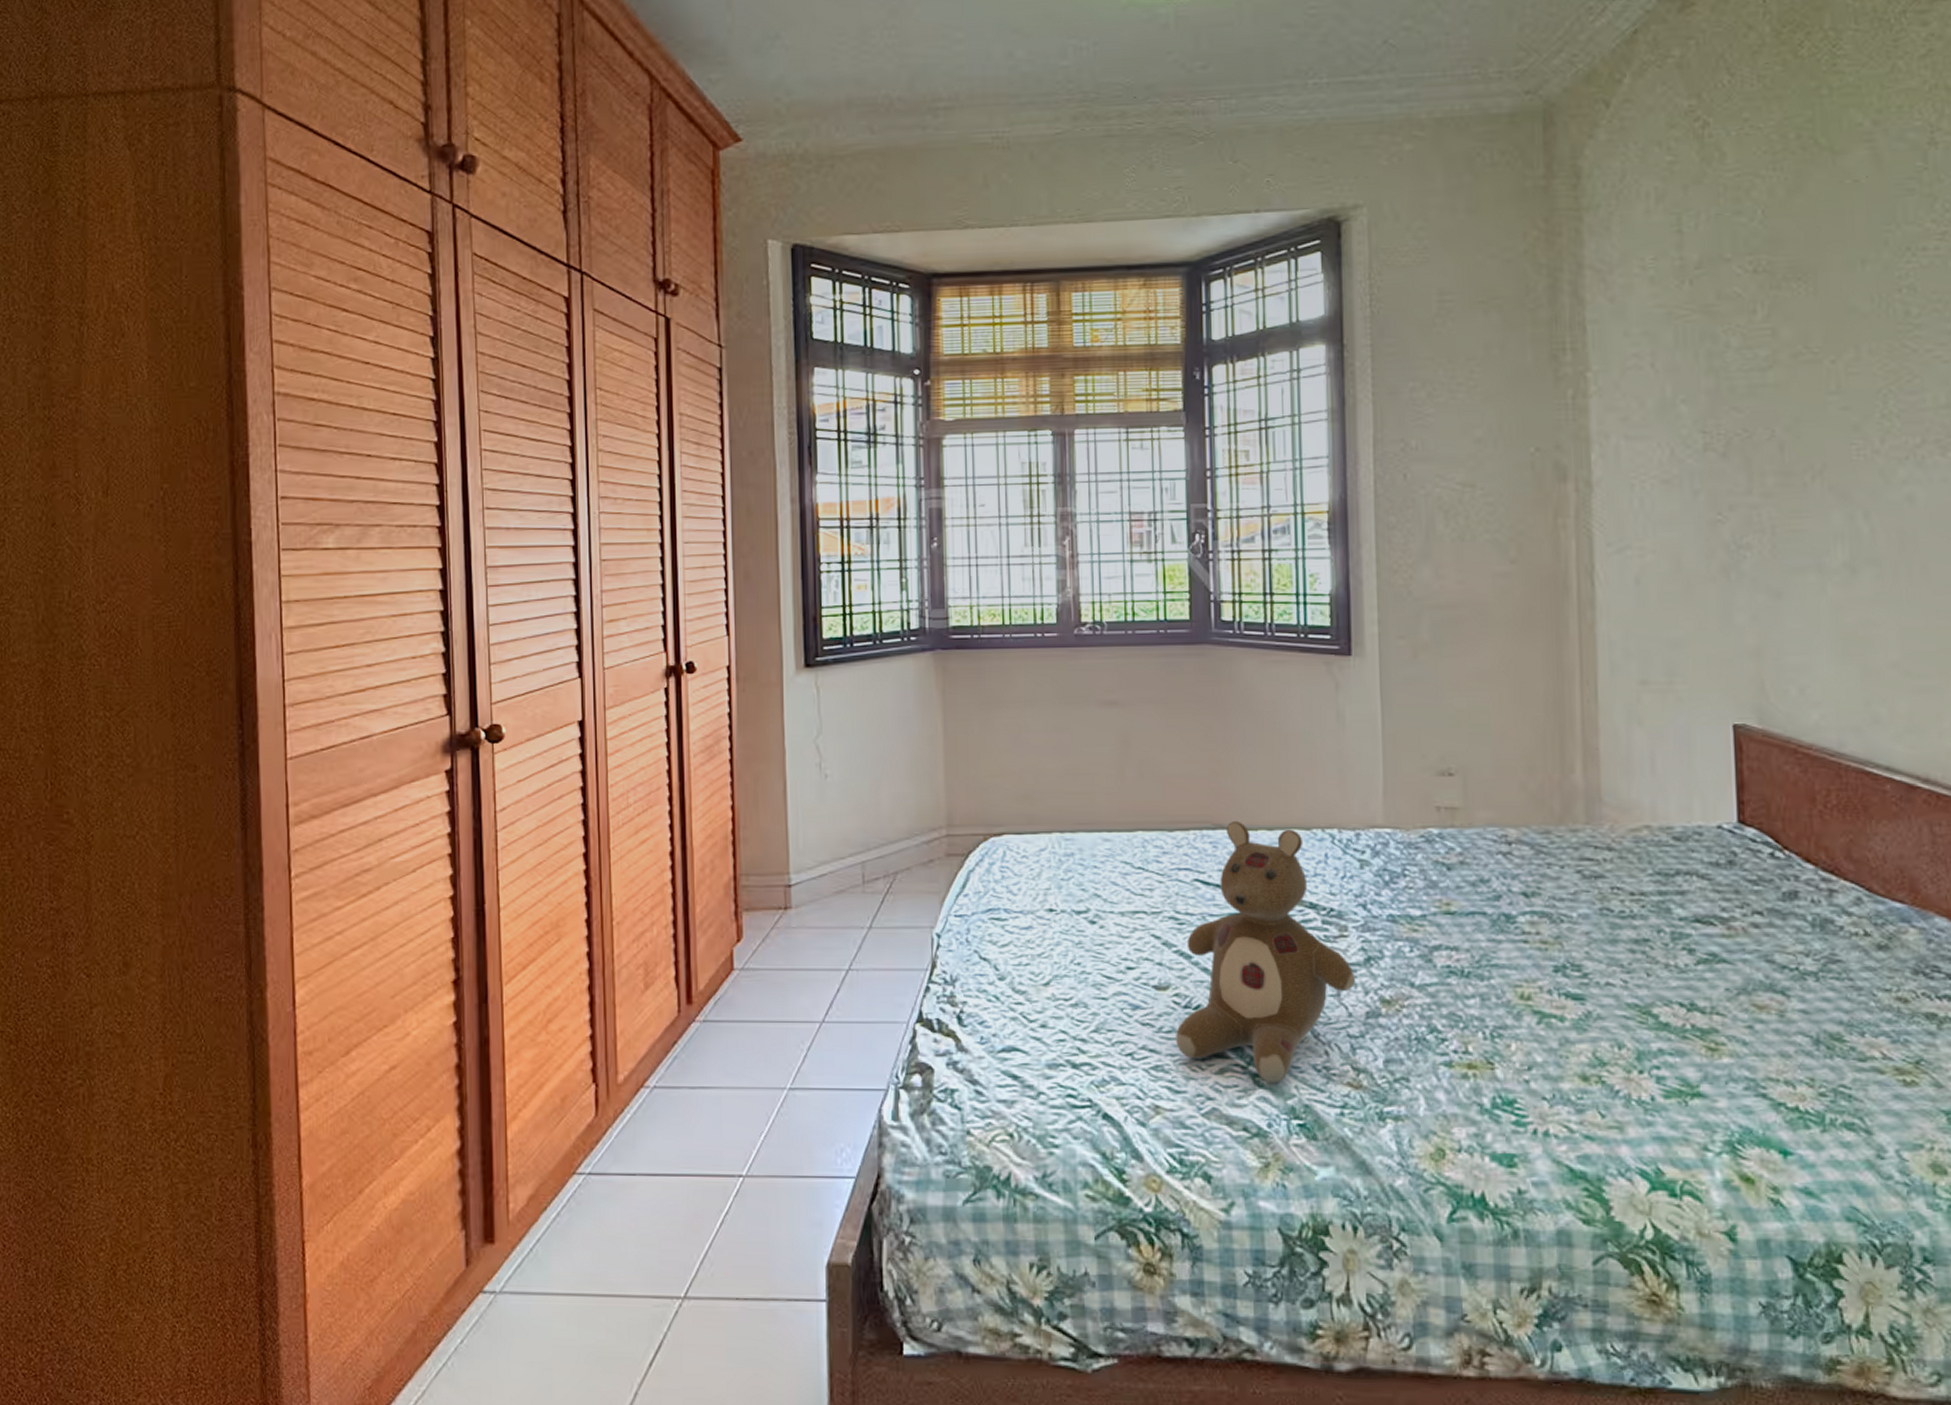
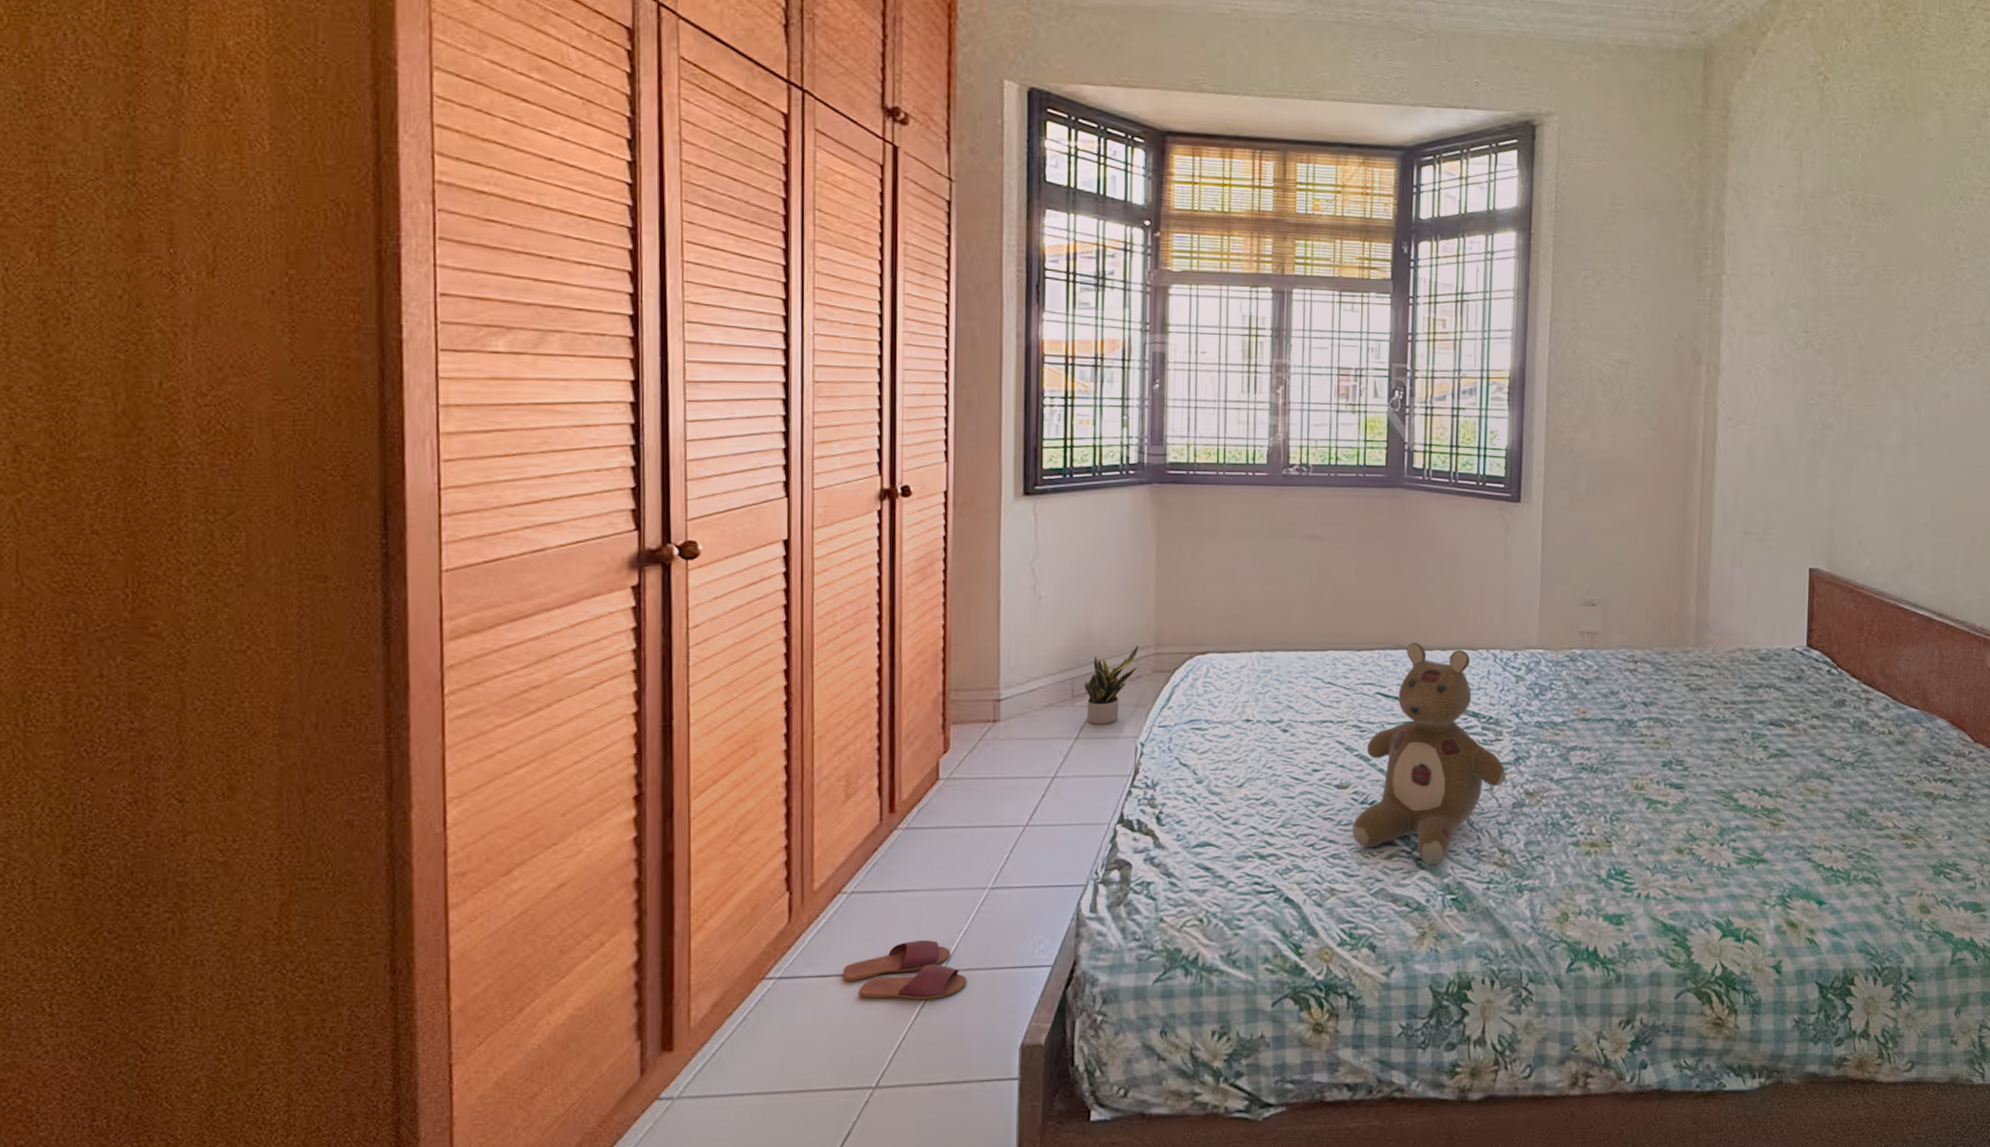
slippers: none [648,1142,770,1206] -> present [842,940,967,1000]
potted plant: none [875,826,930,913] -> present [1084,645,1139,724]

